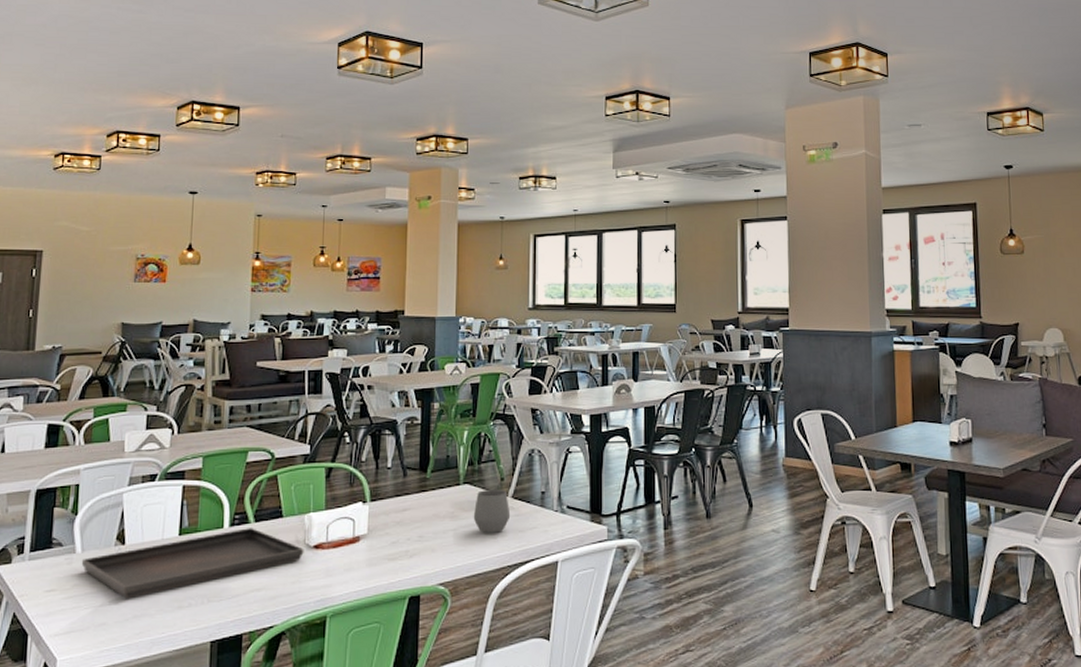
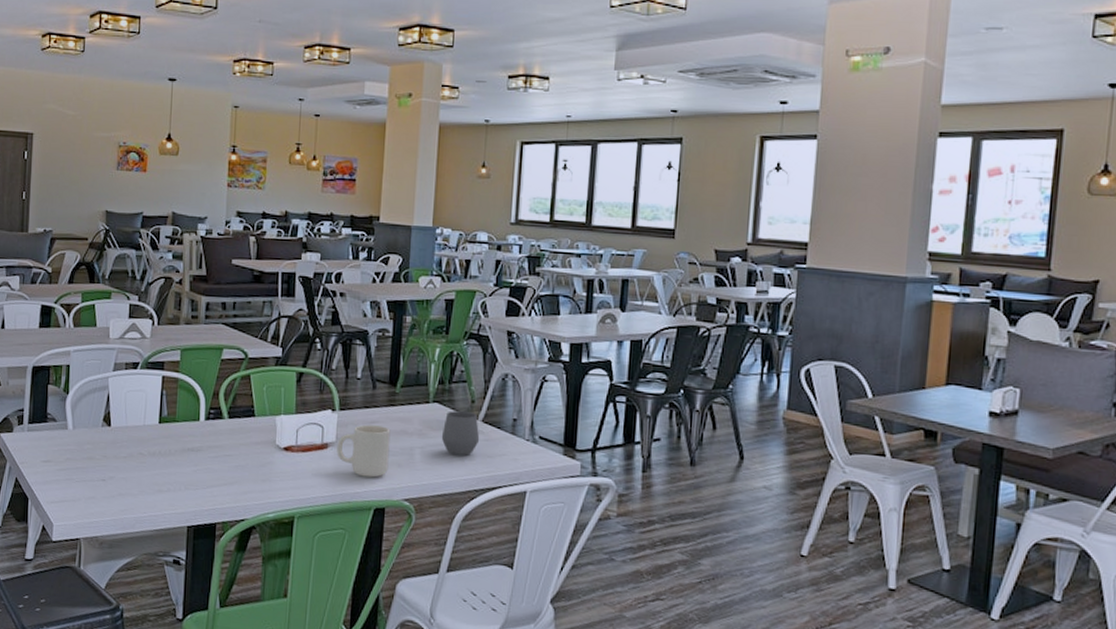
serving tray: present [81,528,304,599] -> none [72,423,274,478]
cup: none [369,512,423,566] -> present [337,424,391,478]

